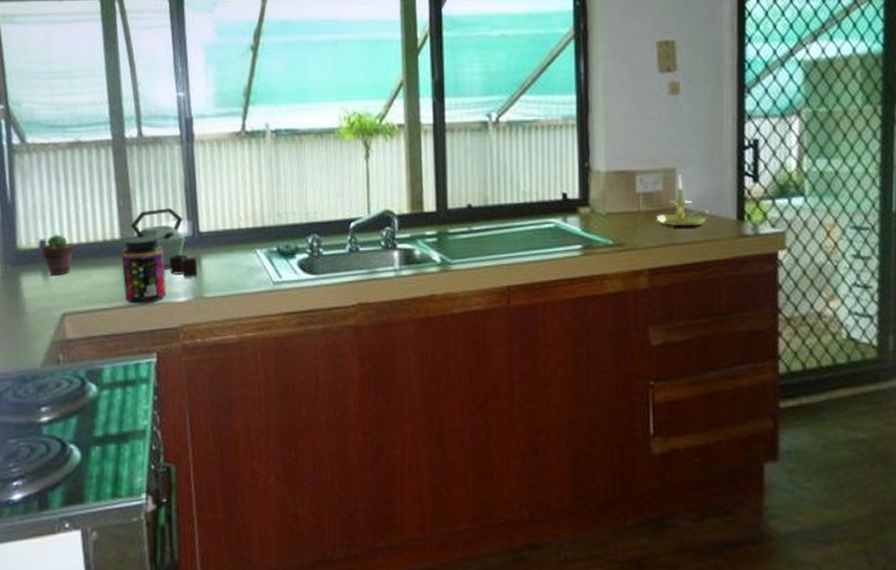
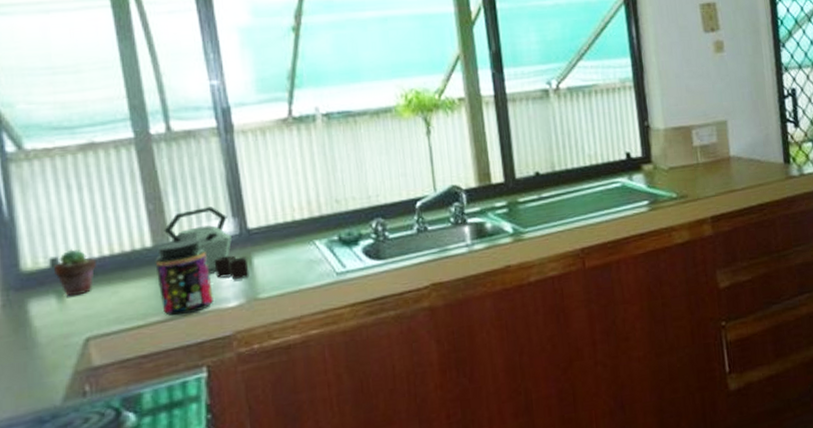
candle holder: present [656,175,713,227] -> none [713,126,762,175]

